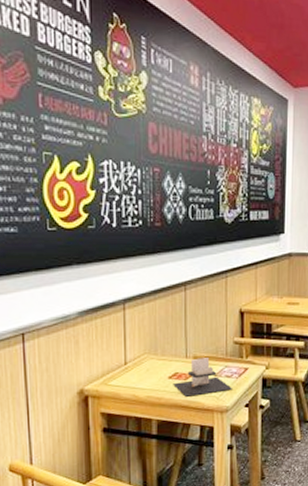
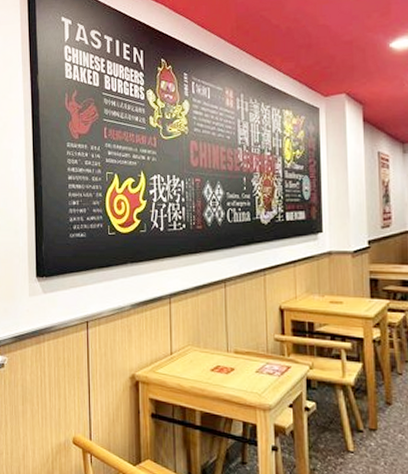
napkin holder: present [173,358,232,397] -> none [215,353,275,391]

